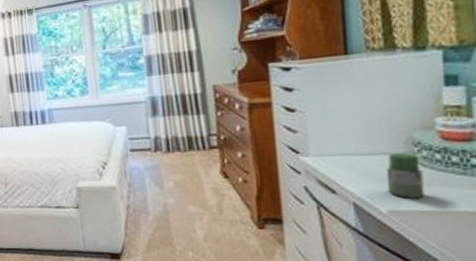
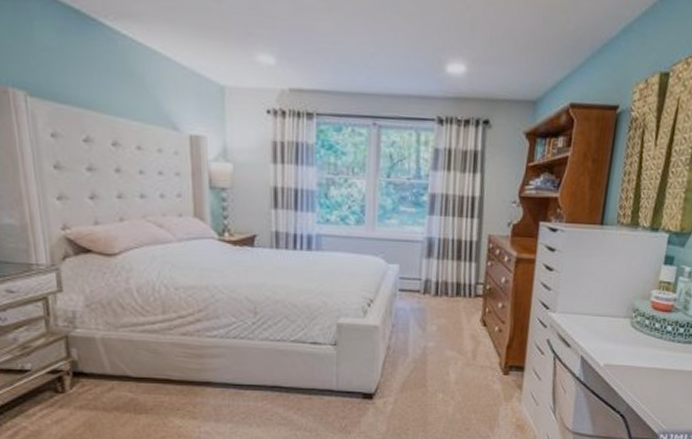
jar: present [386,152,424,199] -> none [607,316,635,355]

